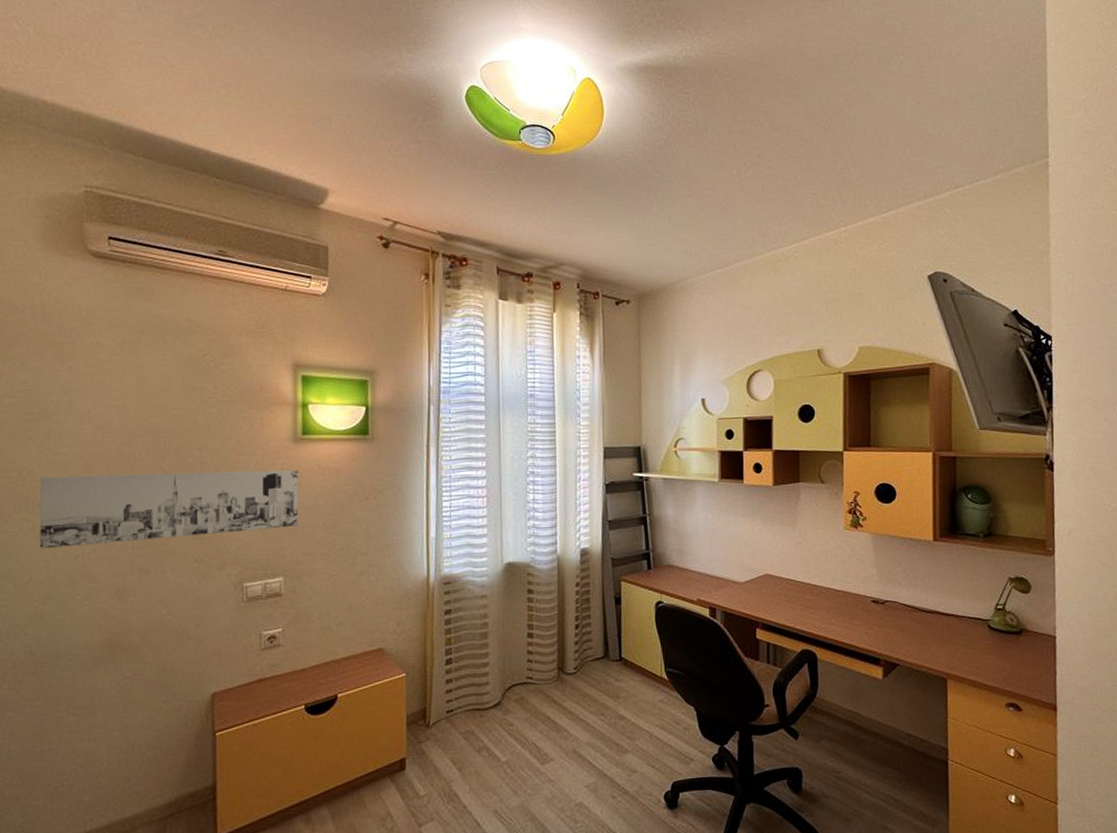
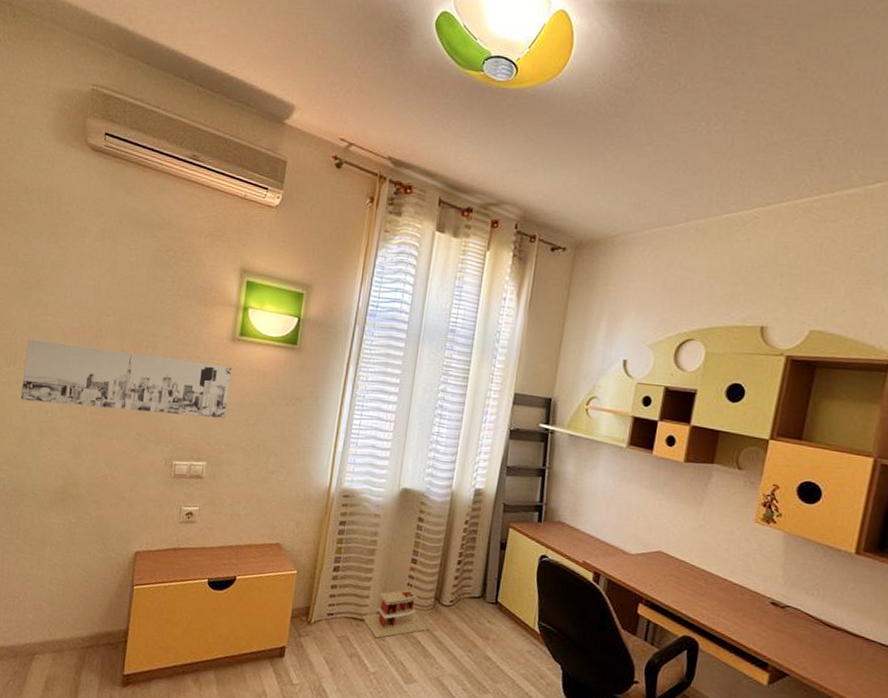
toy house: none [484,665,558,725] -> present [361,589,430,639]

